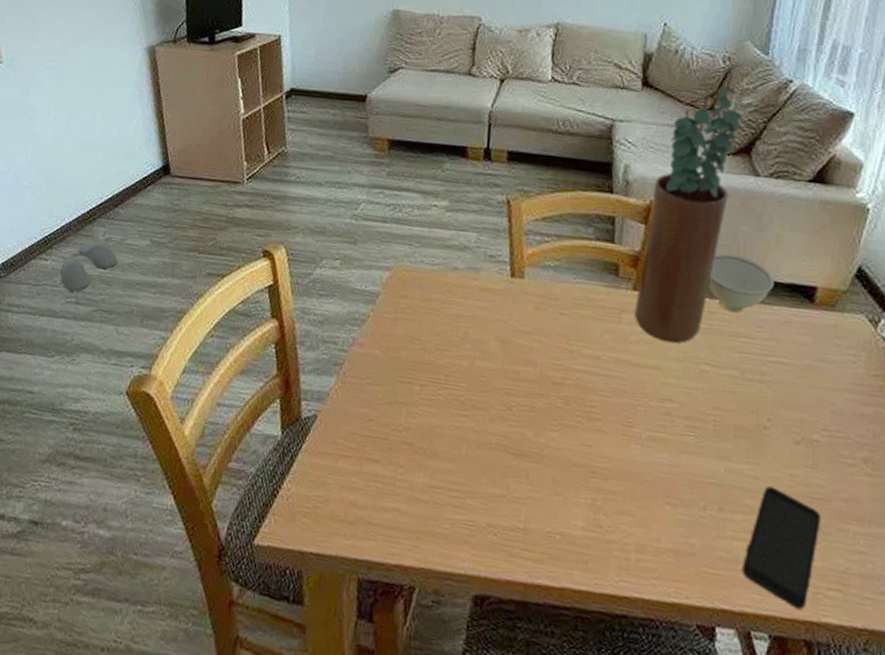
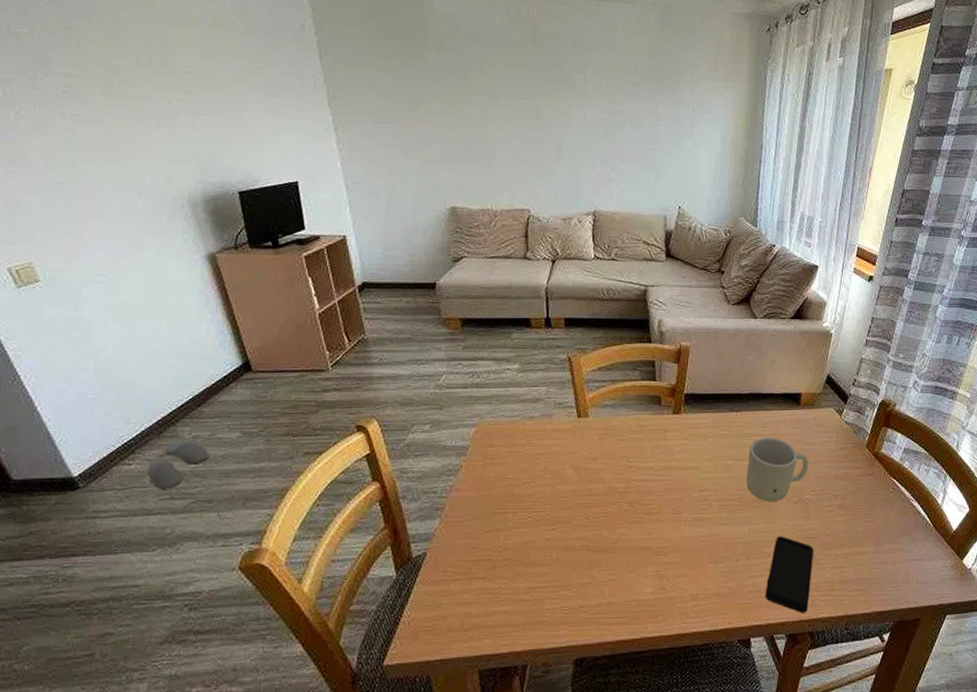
vase: present [634,72,743,343] -> none [675,242,742,448]
bowl: present [708,253,775,313] -> none [727,377,773,420]
mug: none [727,341,822,436] -> present [746,438,809,501]

